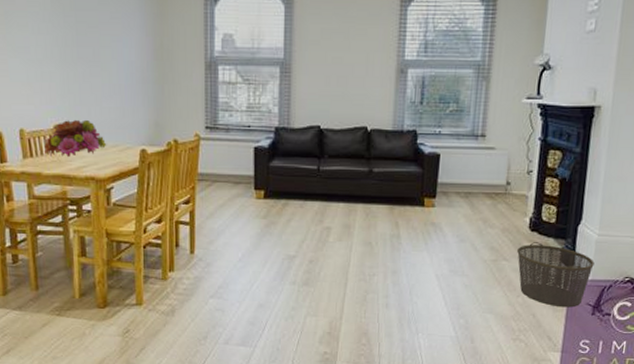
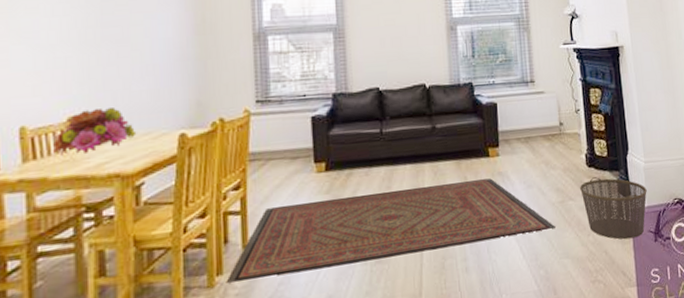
area rug: none [176,223,483,284] -> present [226,178,555,283]

